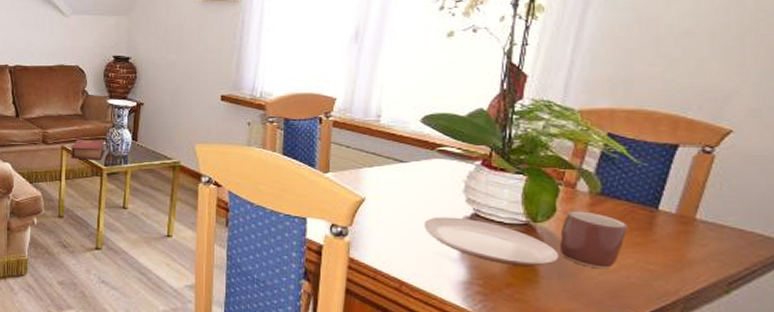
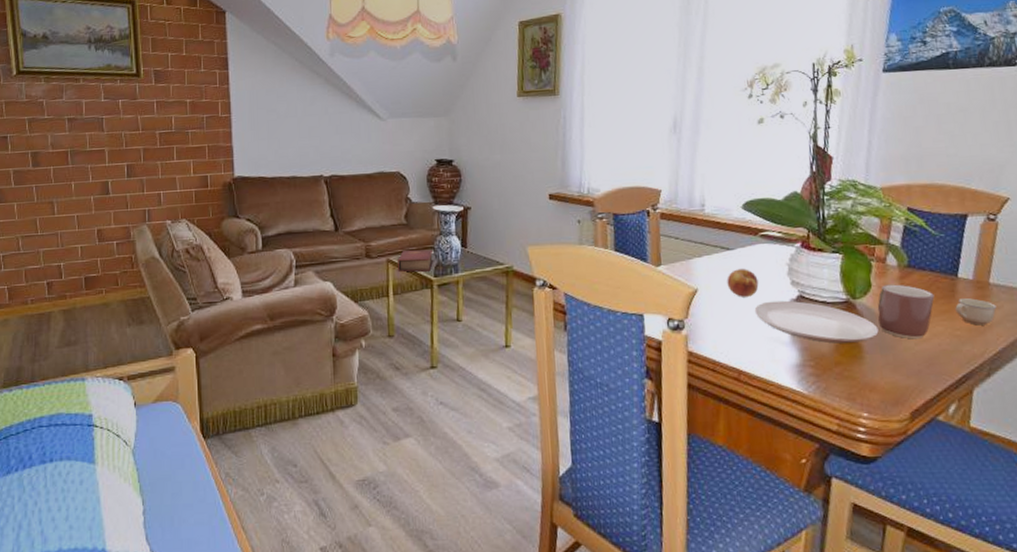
fruit: none [397,182,431,210] -> present [727,269,759,297]
cup: none [651,232,701,262] -> present [955,298,997,326]

